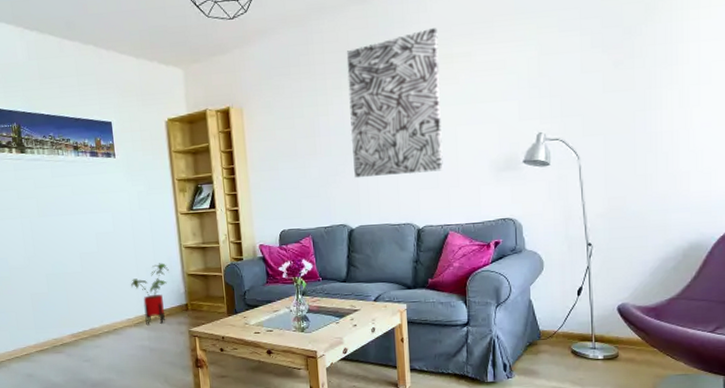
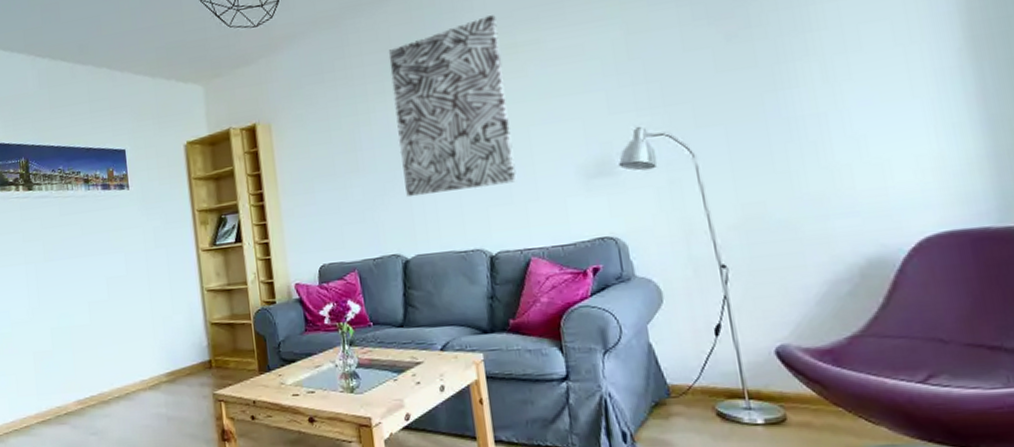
house plant: present [130,263,169,326] -> none [144,310,189,388]

